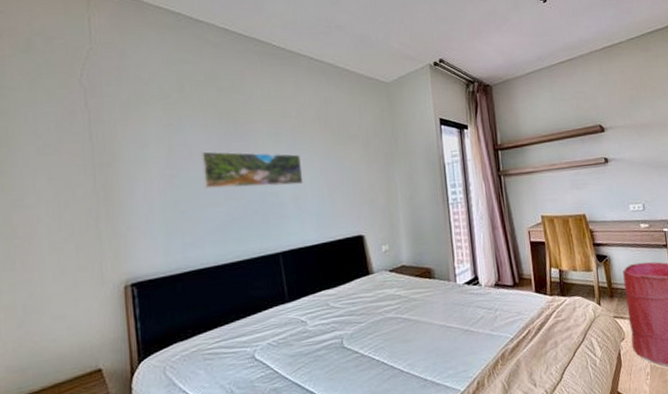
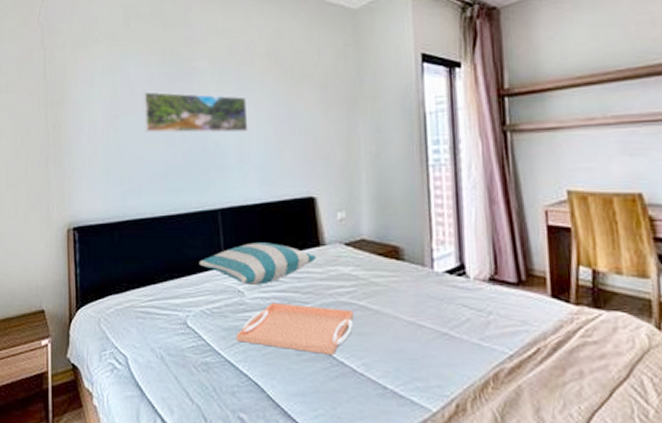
pillow: none [263,276,367,315] -> present [199,242,317,286]
serving tray: none [301,323,400,365] -> present [236,302,355,356]

